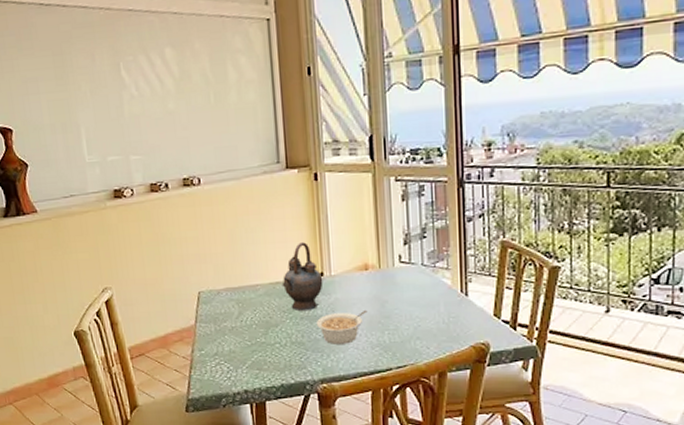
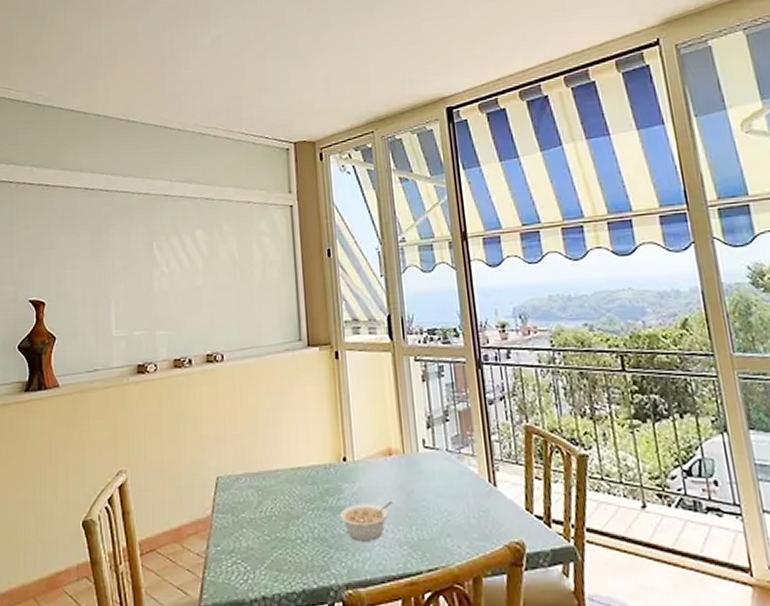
teapot: present [282,242,323,312] -> none [303,424,346,502]

